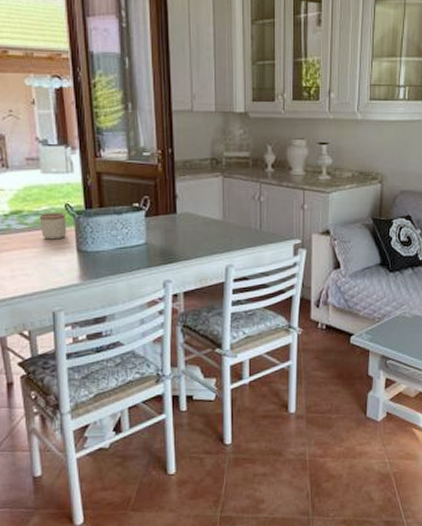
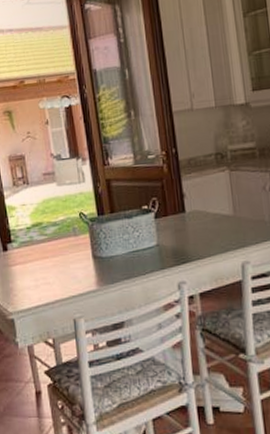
mug: present [39,212,67,240] -> none [57,221,83,249]

